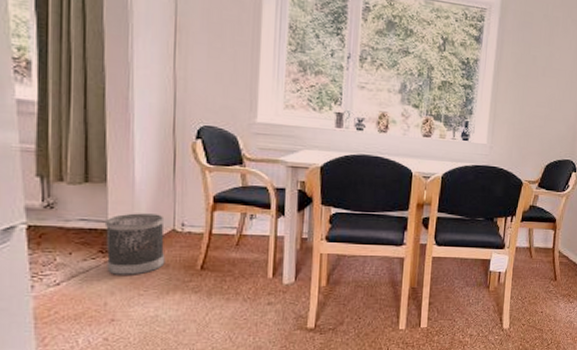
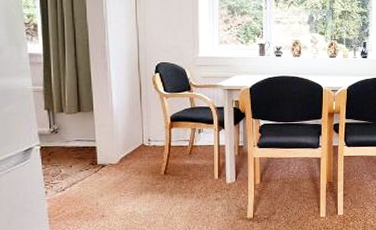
wastebasket: present [106,213,165,275] -> none [94,133,138,181]

